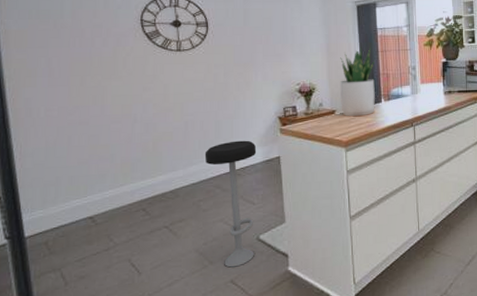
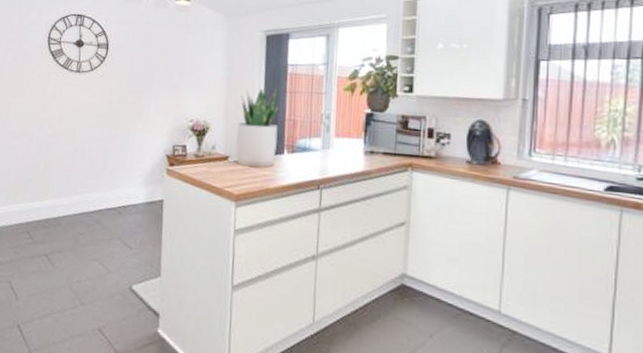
bar stool: present [204,140,257,268] -> none [89,175,141,315]

